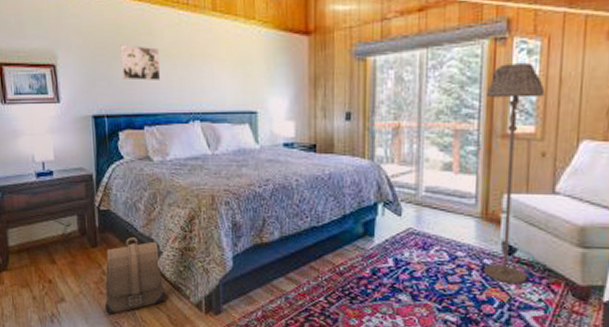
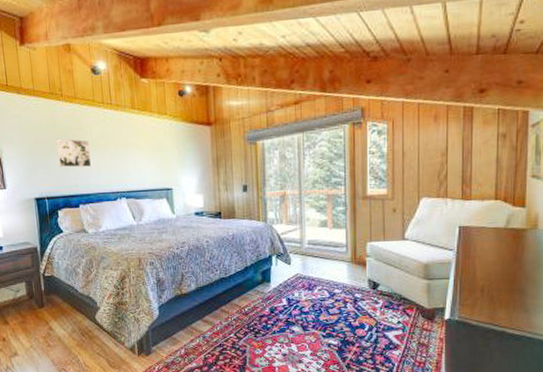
backpack: present [104,237,165,314] -> none [52,297,104,363]
floor lamp: present [483,63,545,285] -> none [350,141,393,312]

